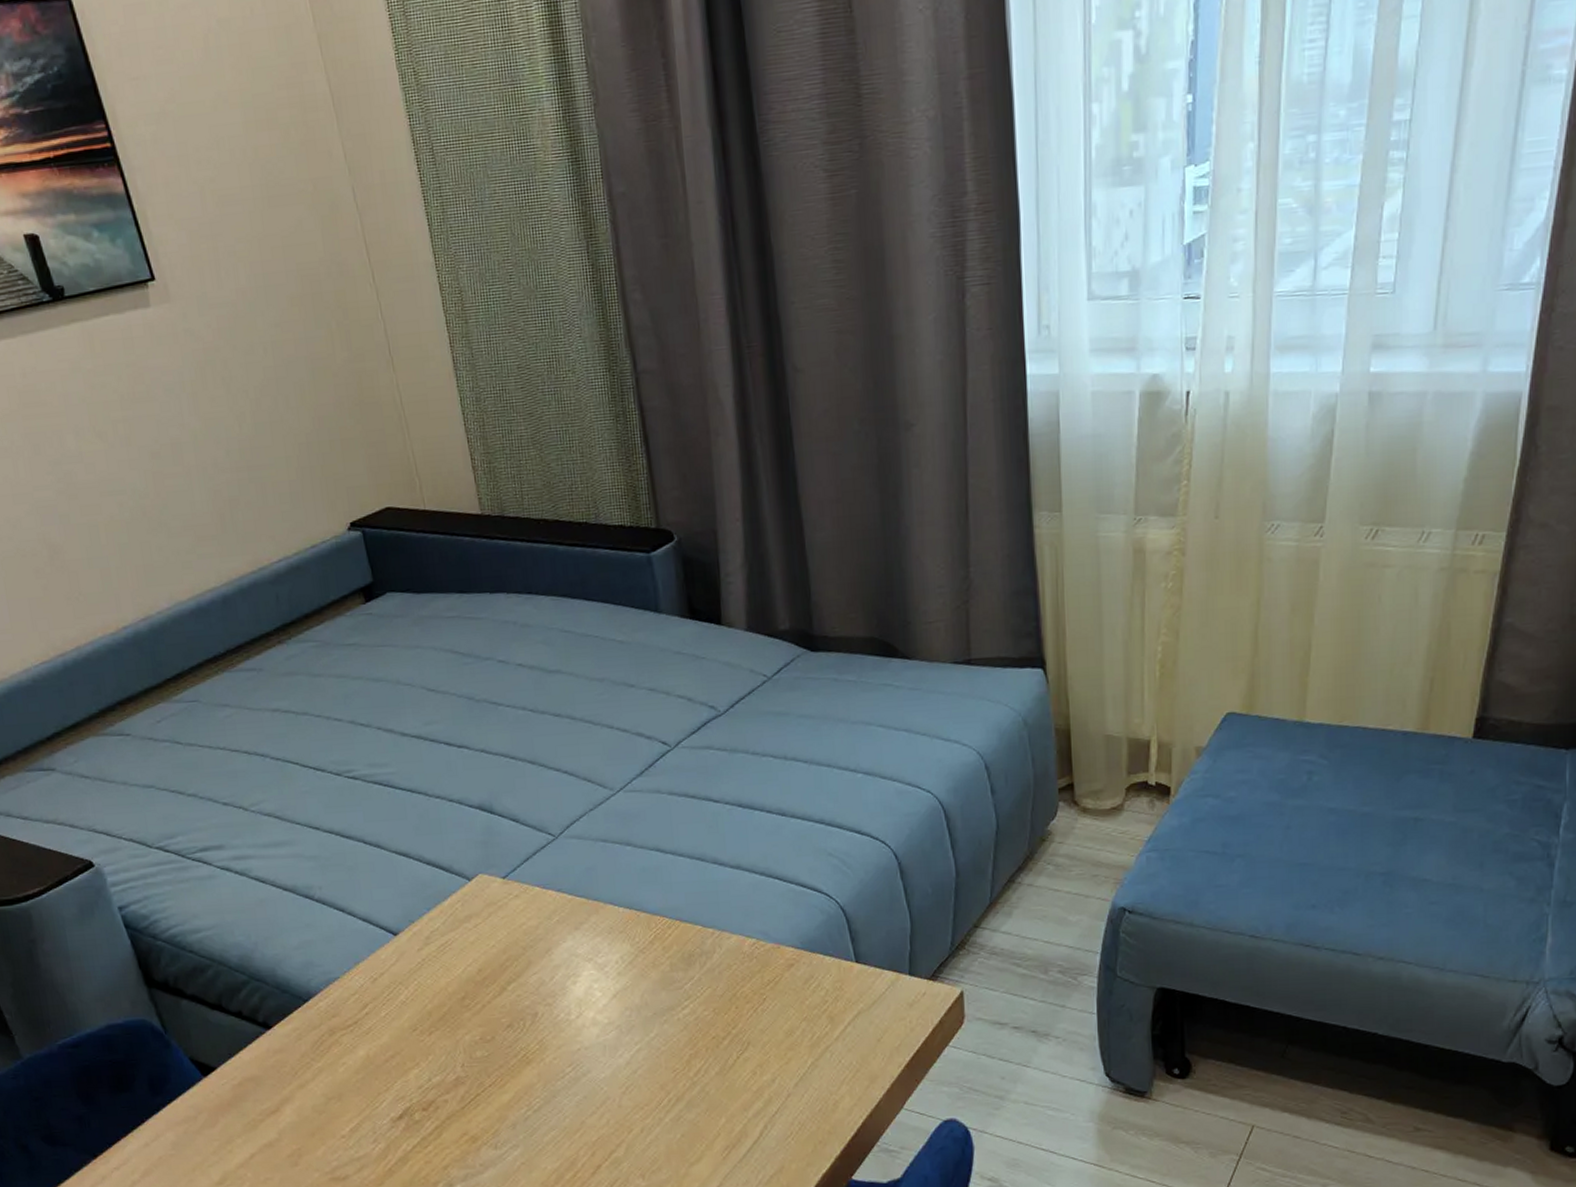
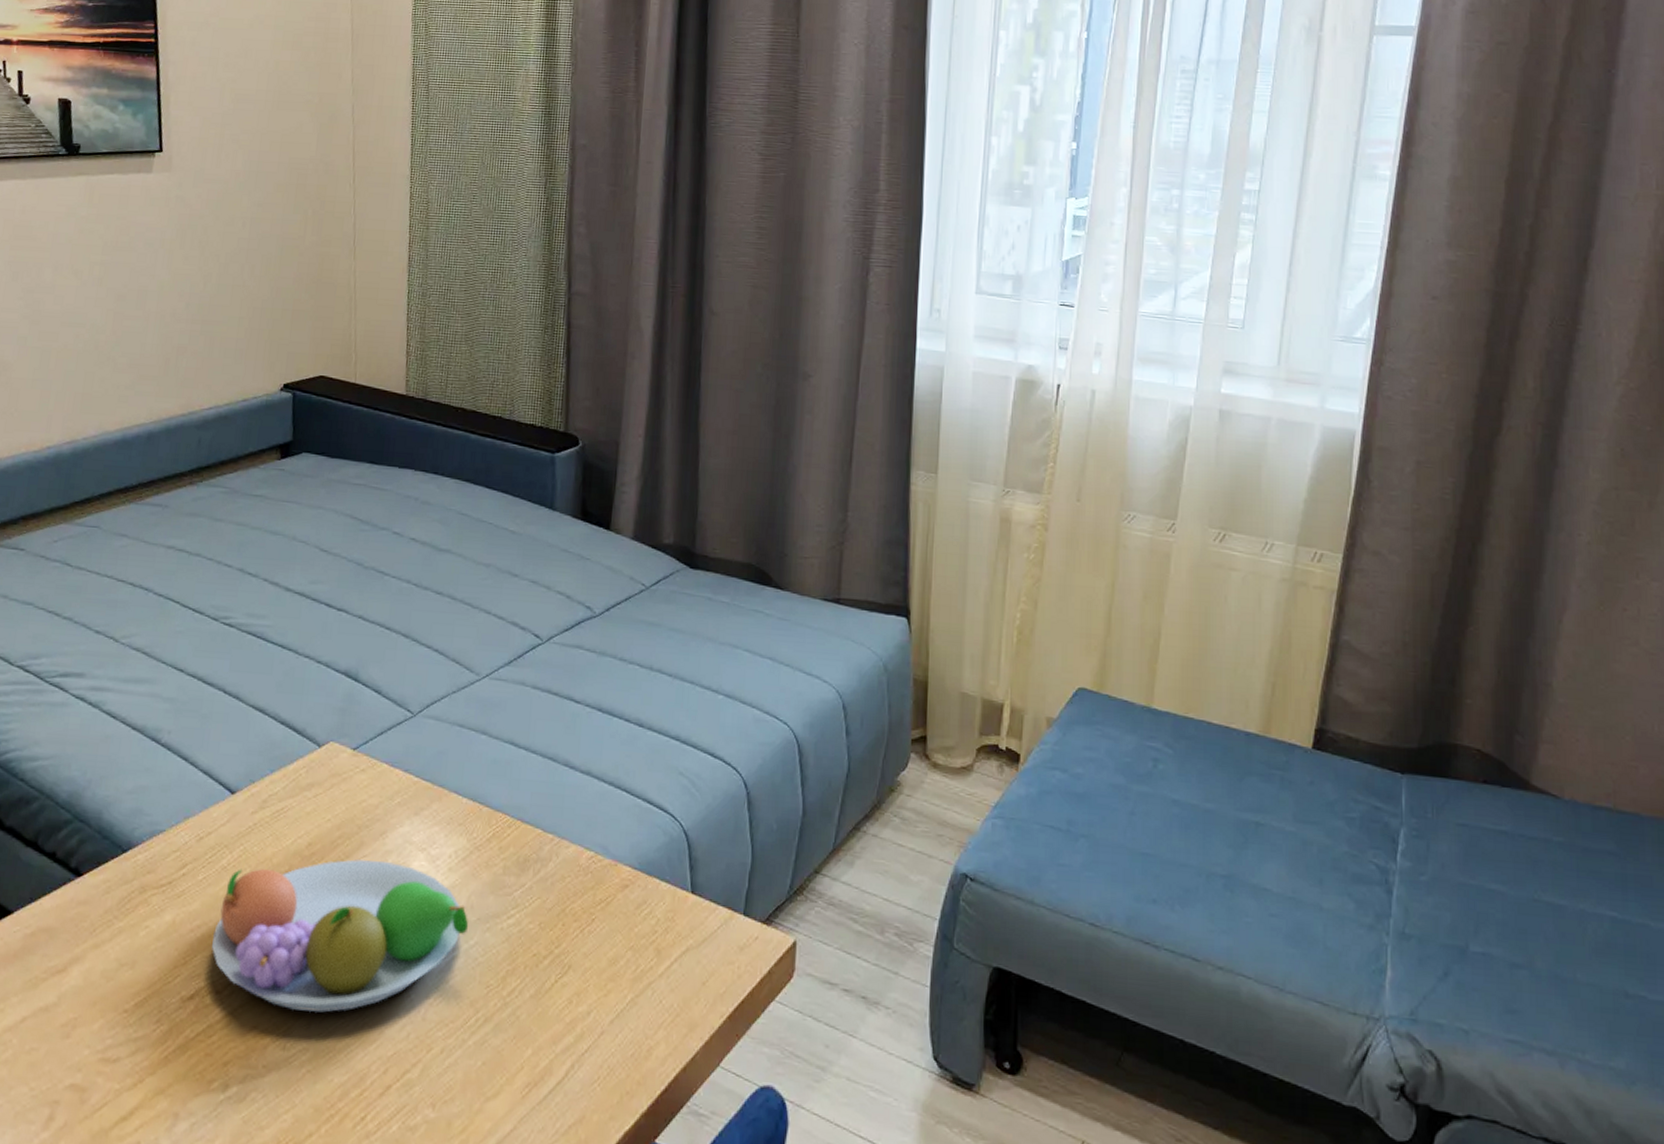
fruit bowl: none [407,975,647,1115] -> present [212,859,469,1013]

